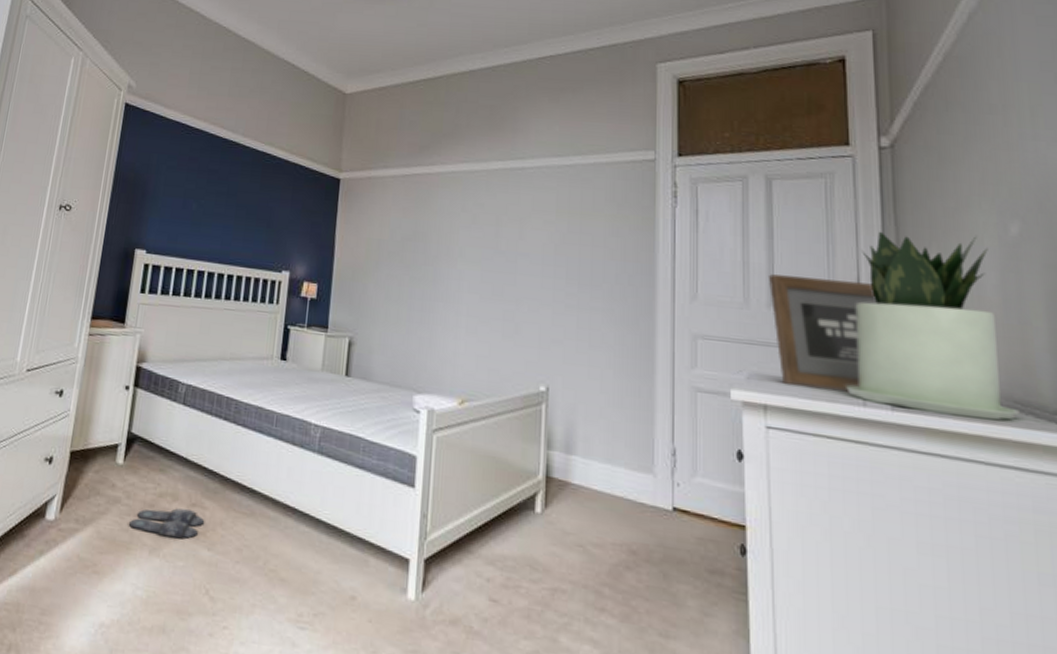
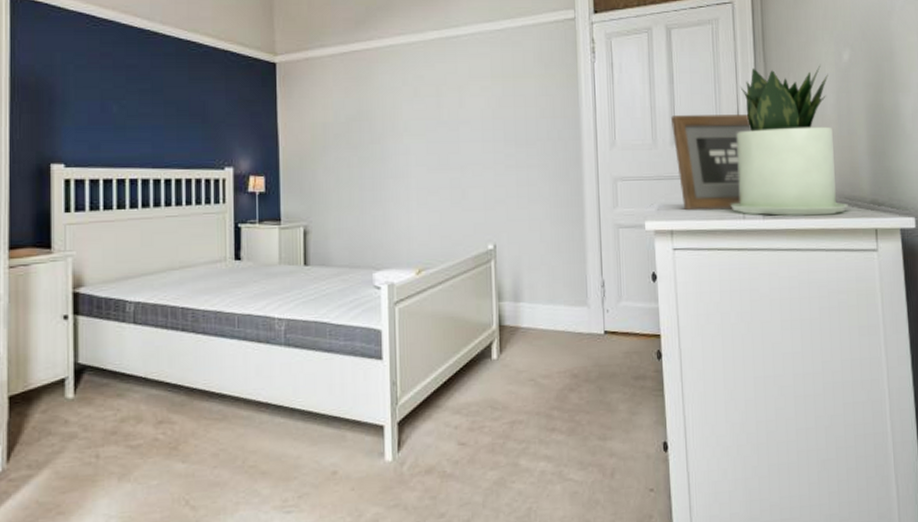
slippers: present [129,508,205,540] -> none [91,427,175,461]

